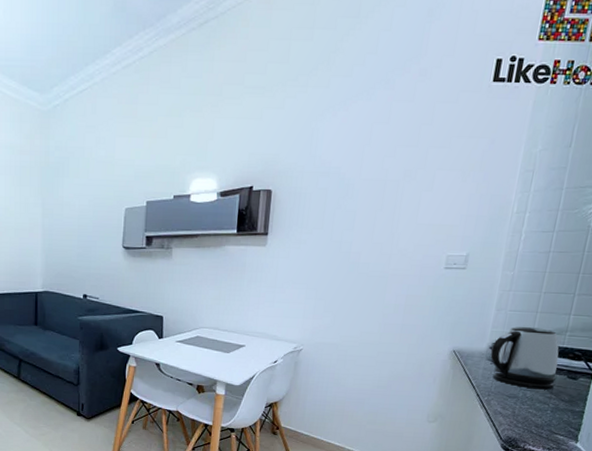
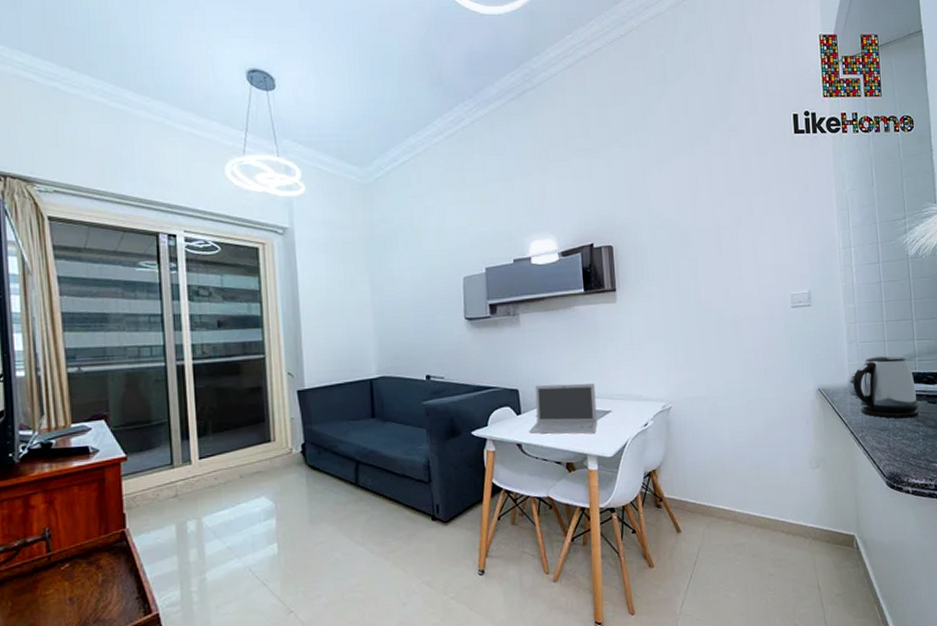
laptop: none [168,314,234,364] -> present [529,383,598,434]

